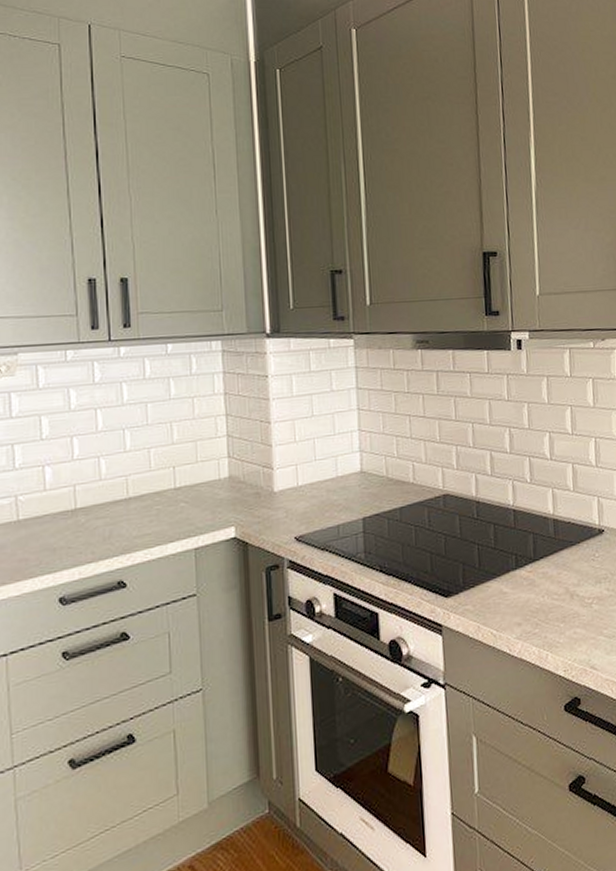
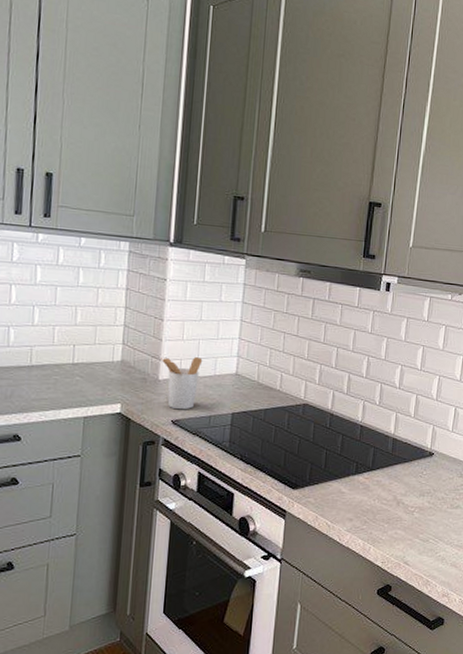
utensil holder: none [273,459,321,524] -> present [161,357,203,410]

